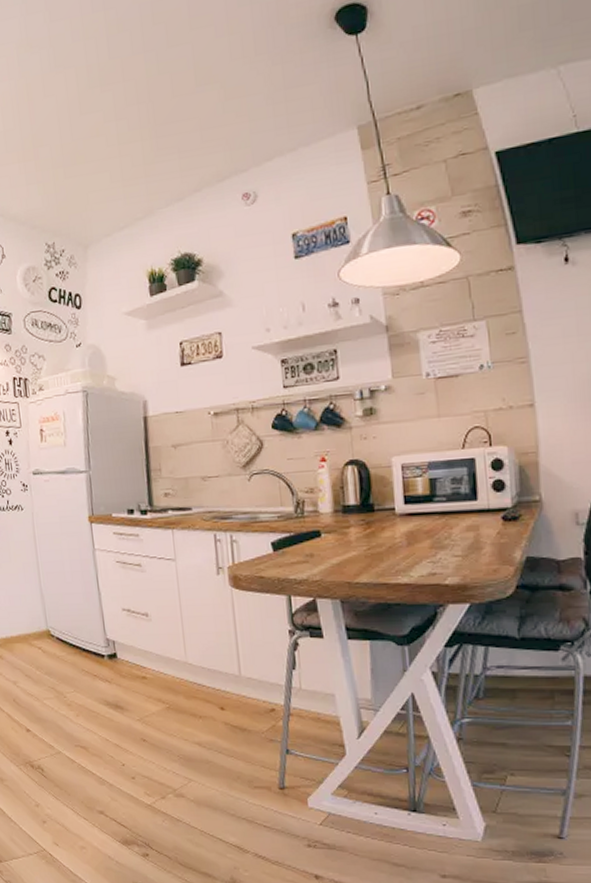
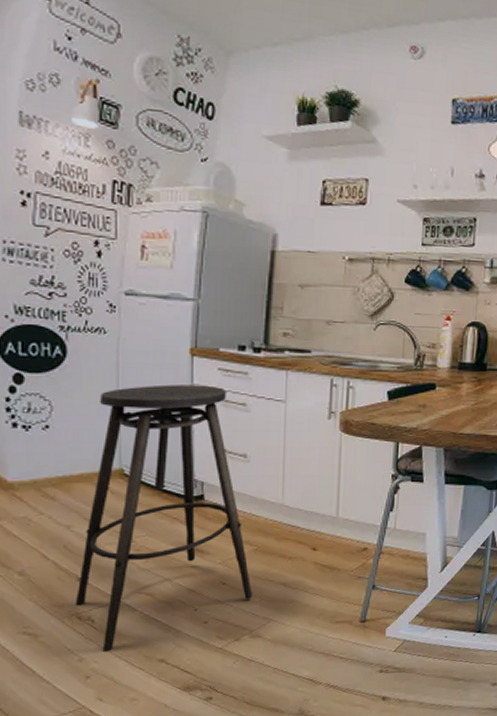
stool: none [25,549,172,799] -> present [75,384,253,652]

